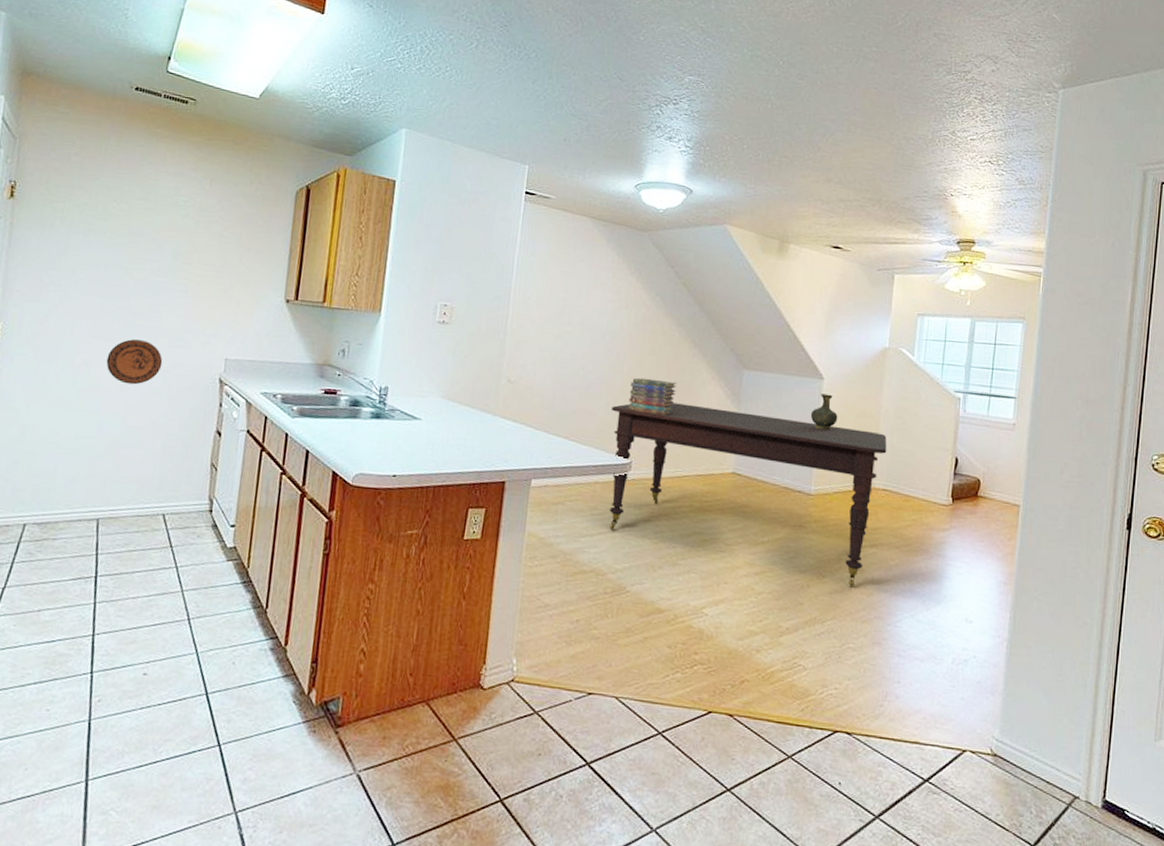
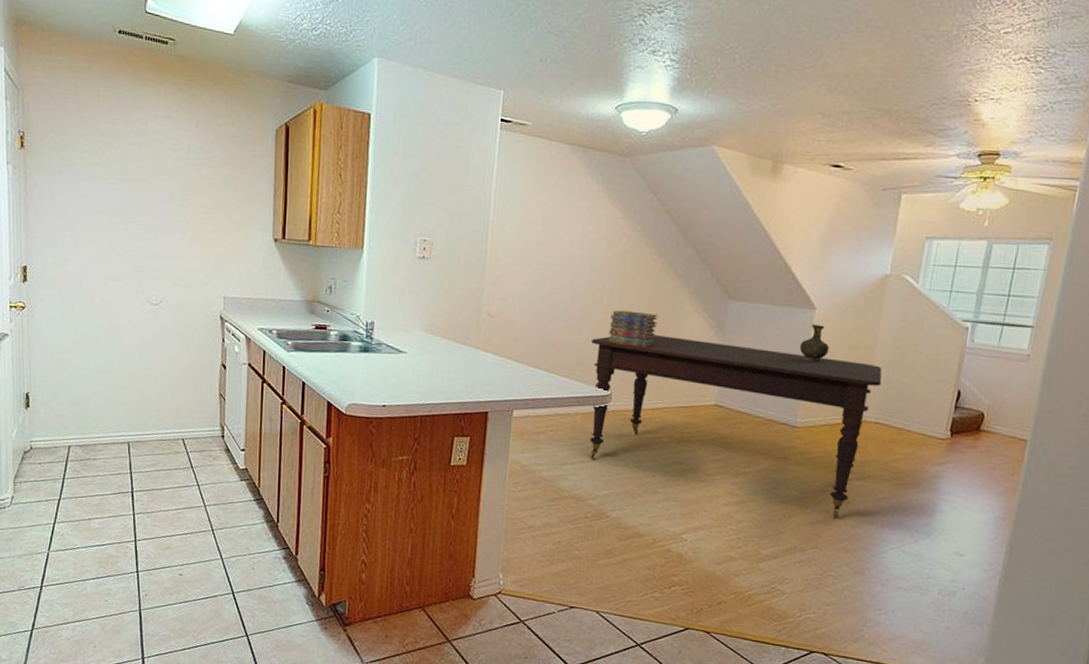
decorative plate: present [106,339,163,385] -> none [120,280,169,322]

